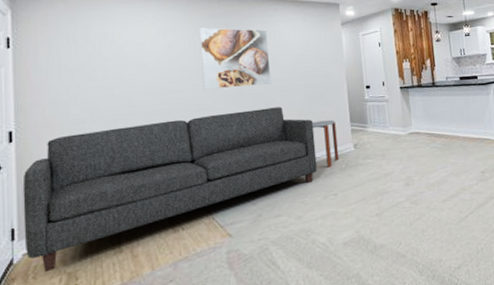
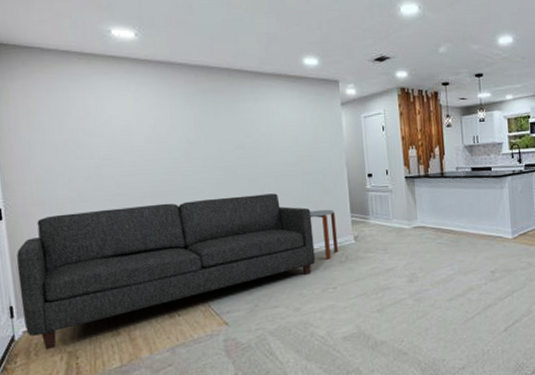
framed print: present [198,27,272,90] -> none [186,104,266,172]

